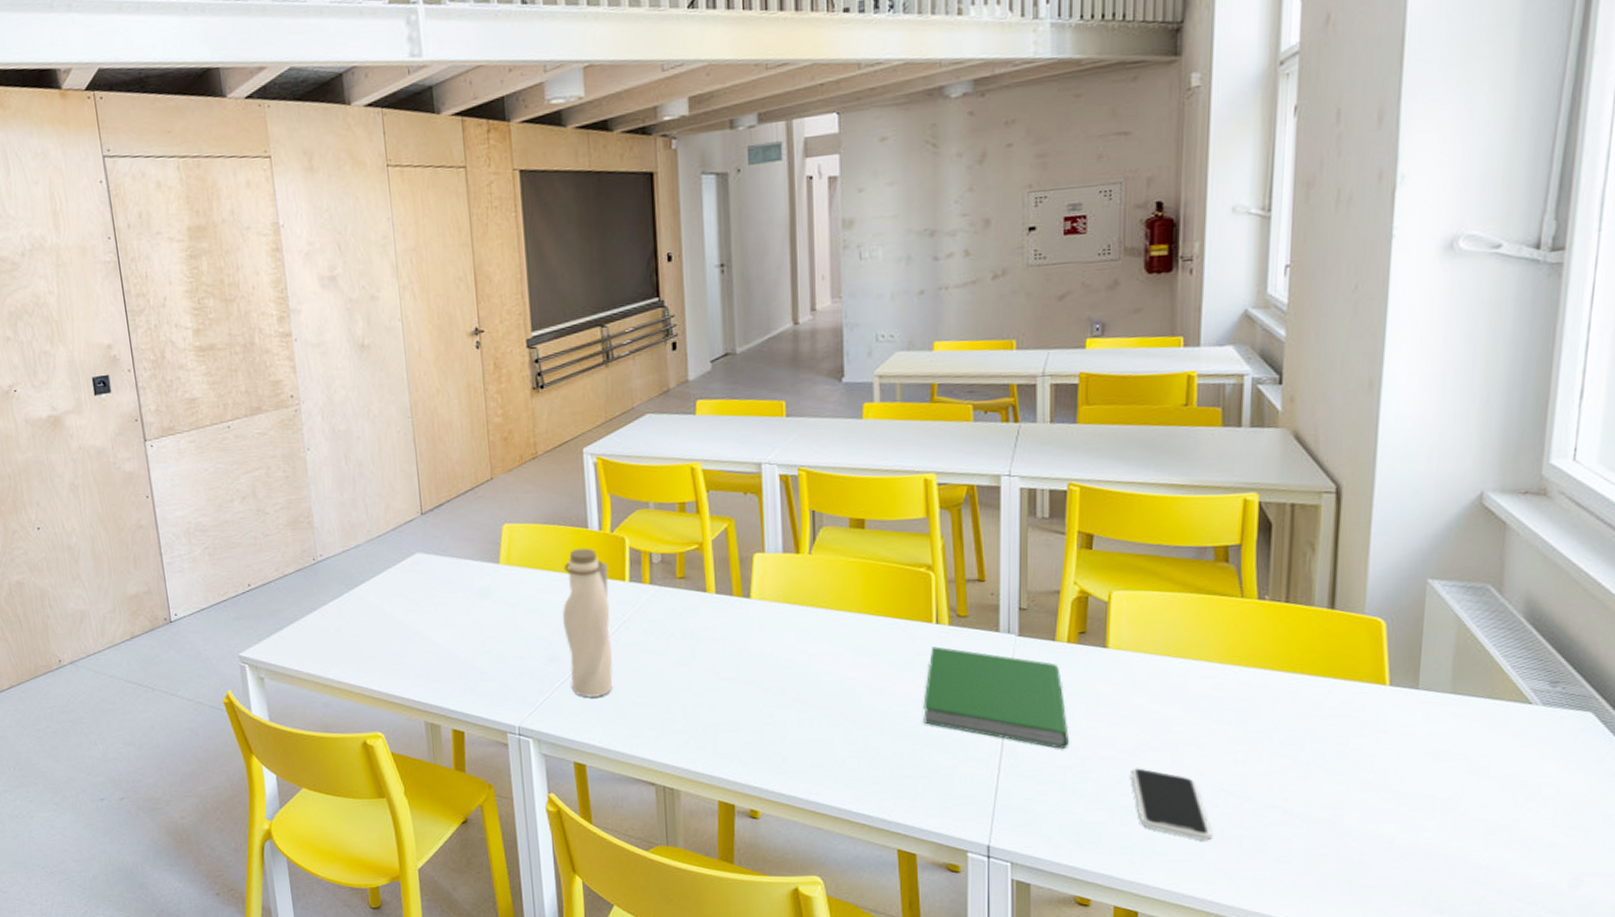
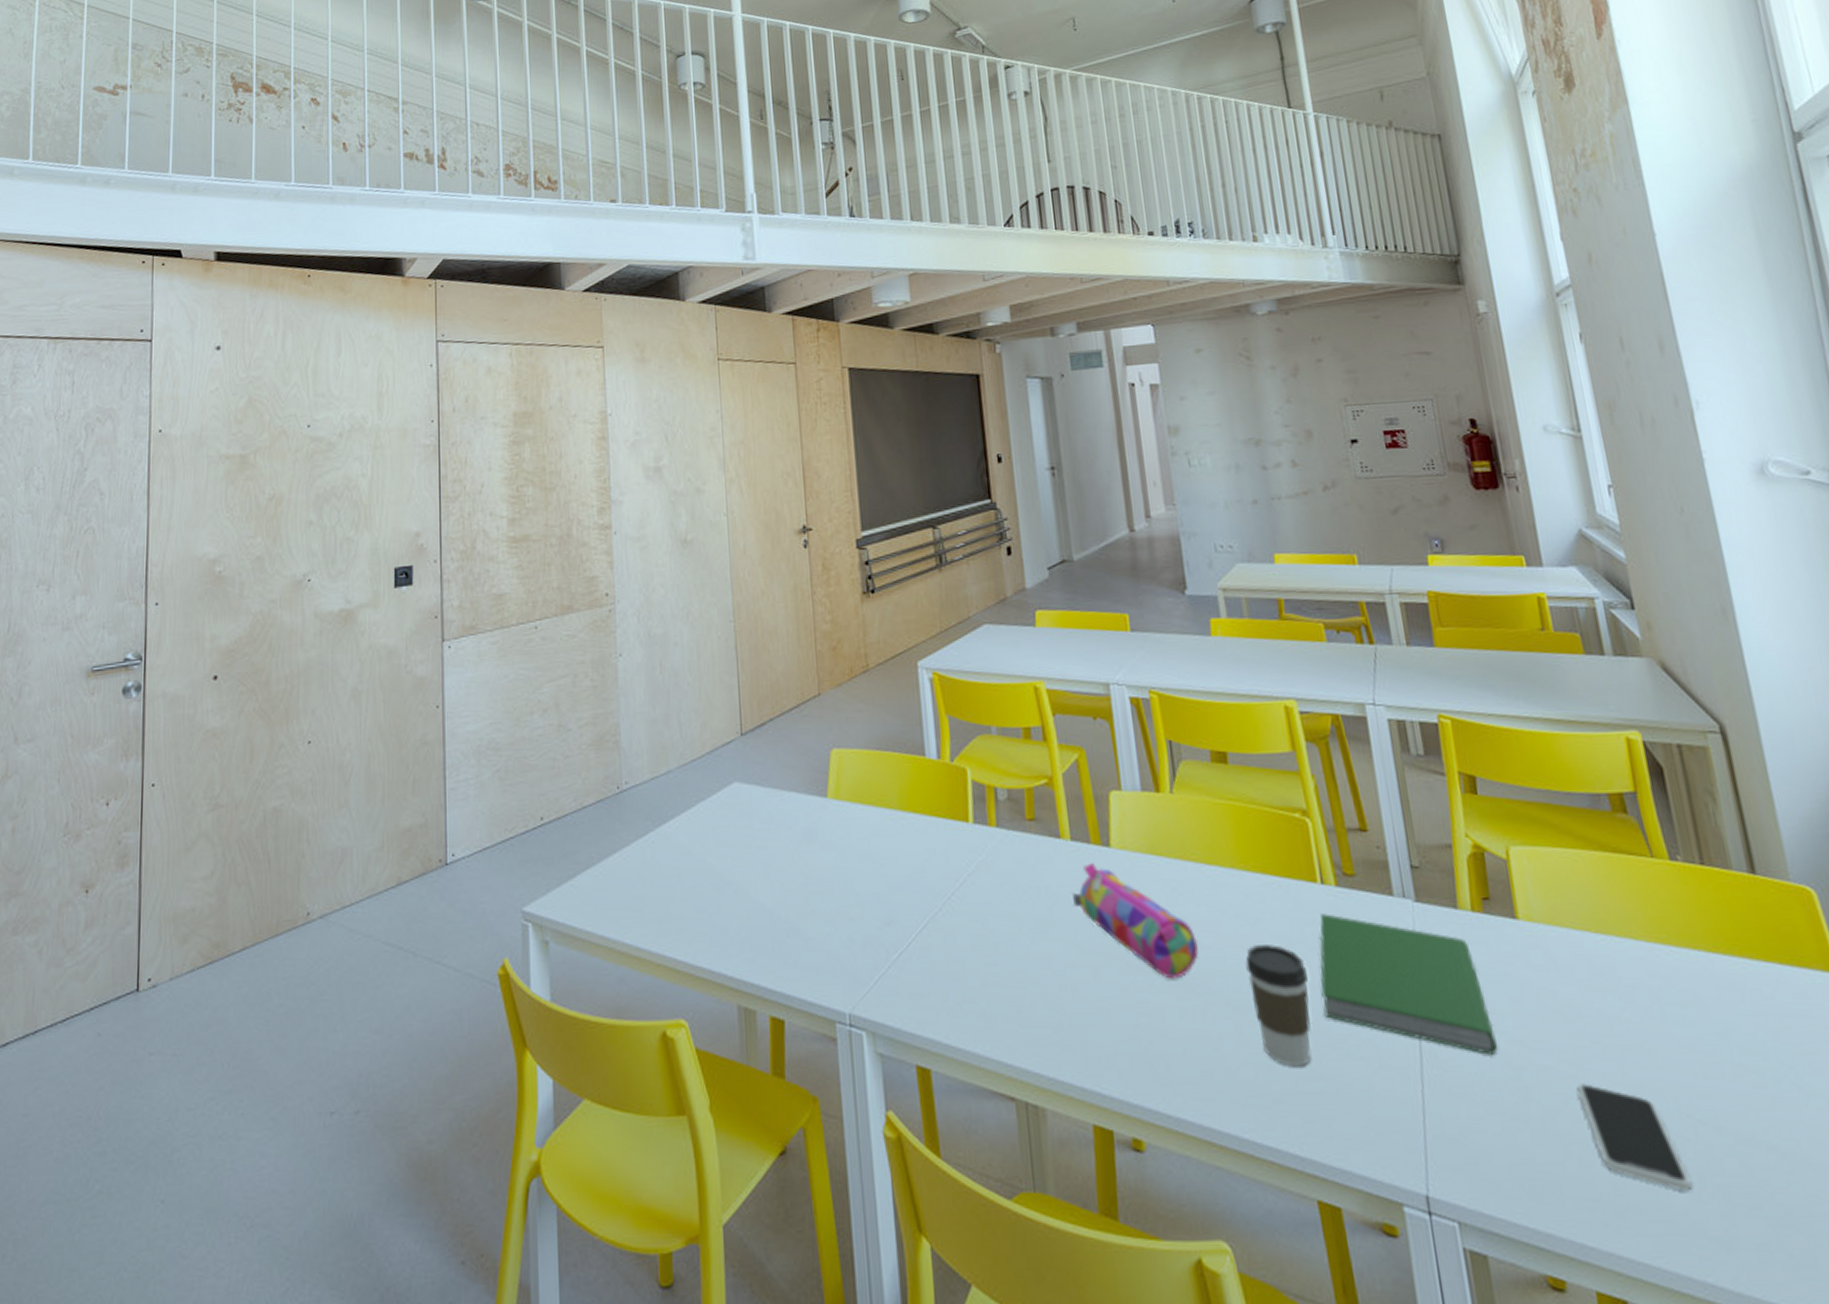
water bottle: present [561,548,613,698] -> none [898,780,960,976]
pencil case: none [714,611,820,698] -> present [1073,863,1199,980]
coffee cup: none [860,671,913,759] -> present [1245,944,1312,1067]

